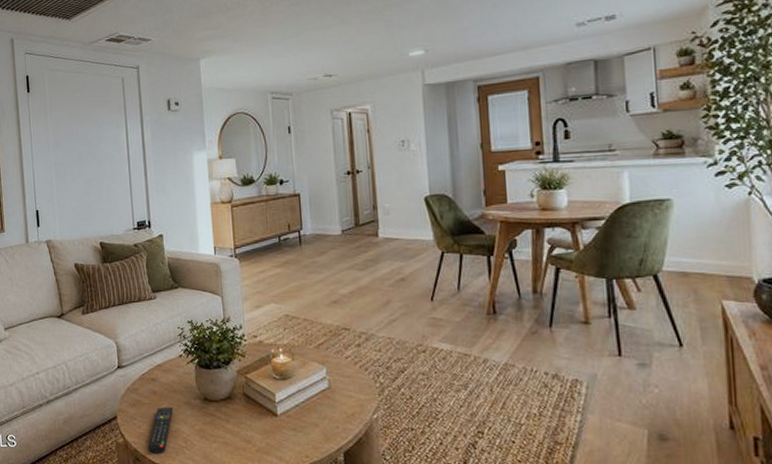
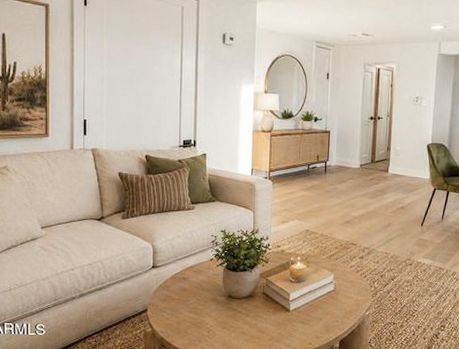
remote control: present [147,407,174,455] -> none [173,302,201,342]

